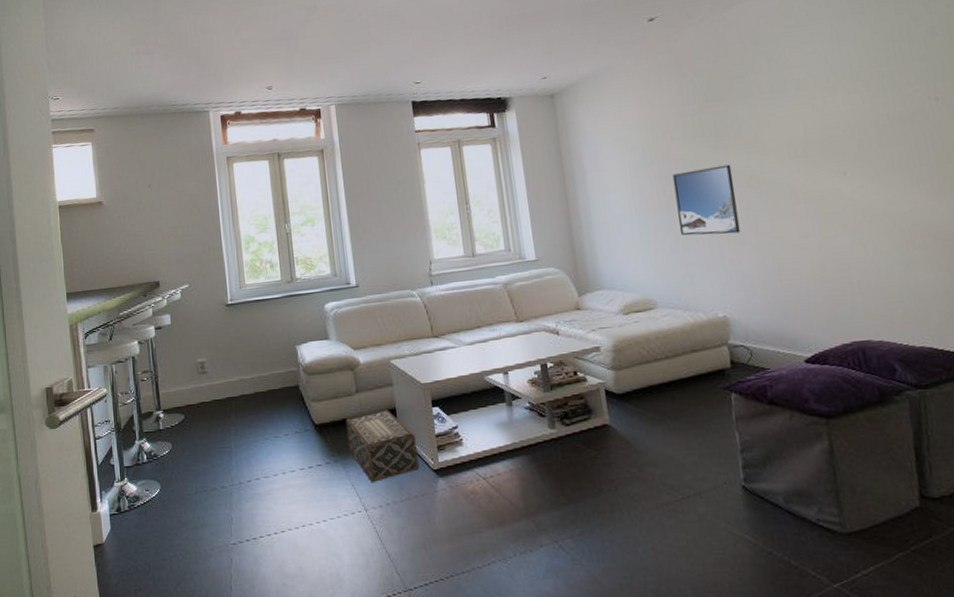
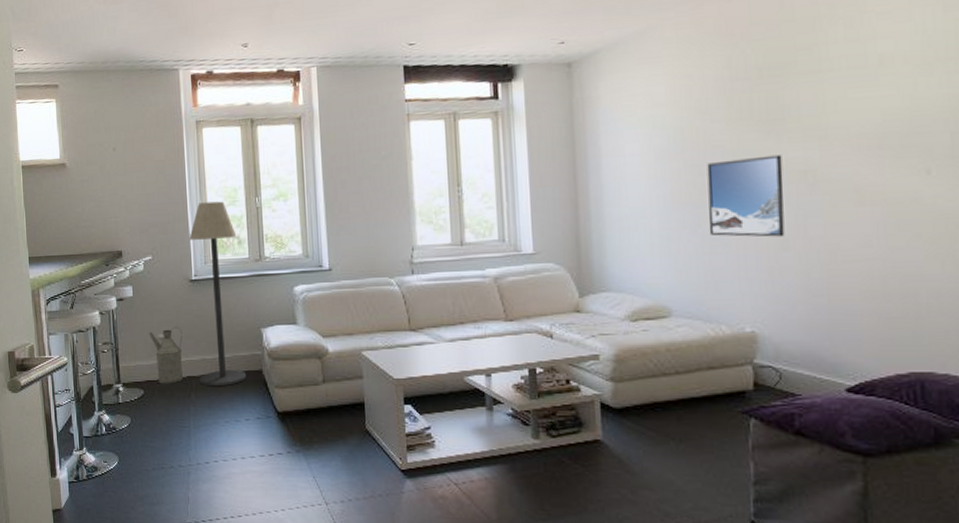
watering can: none [188,349,223,407] -> present [149,326,184,384]
floor lamp: none [224,229,284,406] -> present [189,201,247,387]
woven basket: present [345,408,419,482] -> none [310,402,386,476]

